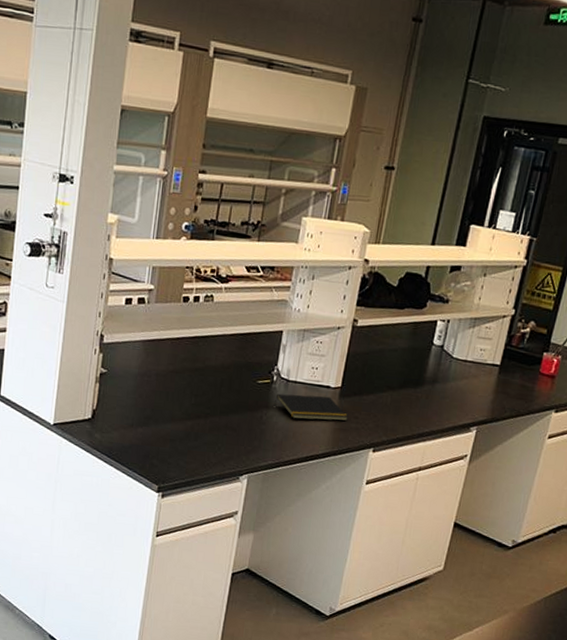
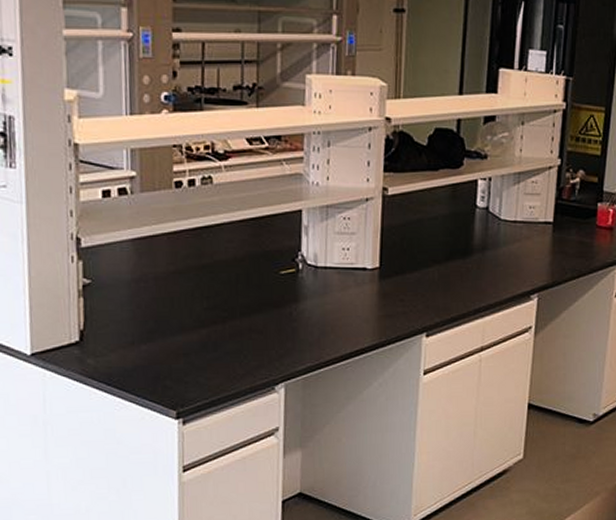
notepad: present [273,393,348,421] -> none [303,280,392,311]

